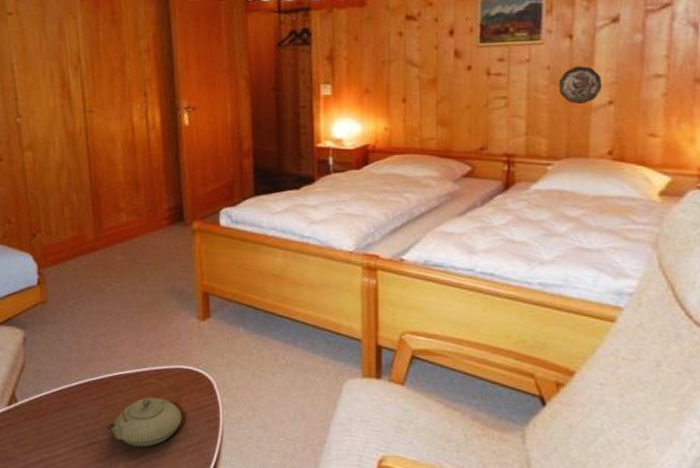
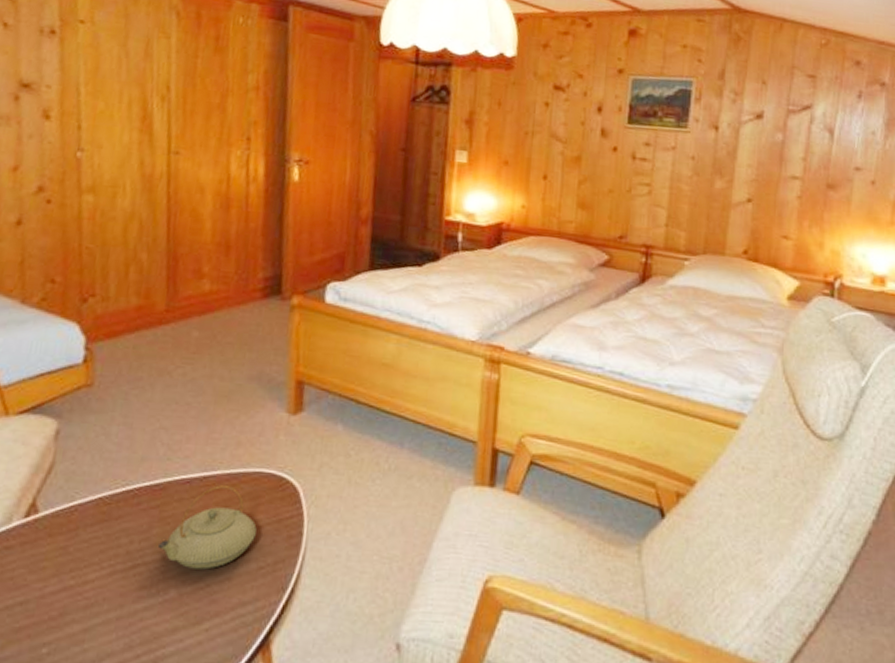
decorative plate: present [558,66,602,105] -> none [701,159,743,200]

